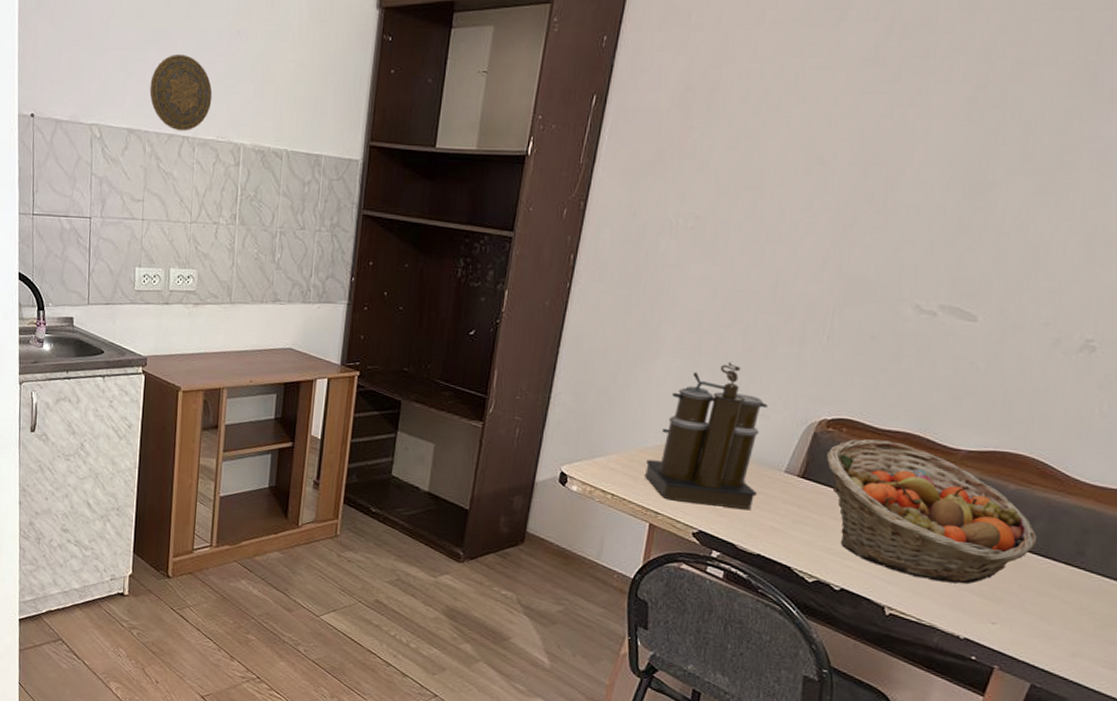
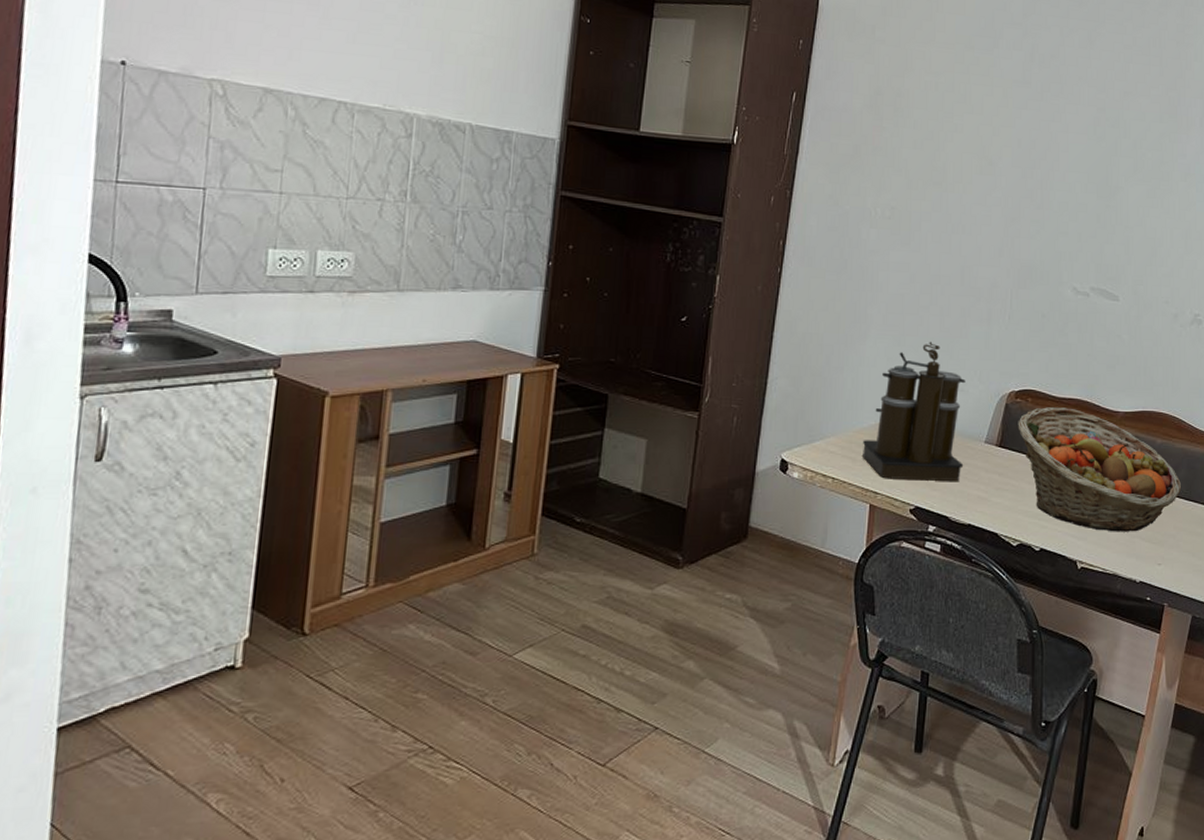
decorative plate: present [149,54,213,131] -> none [295,11,379,96]

